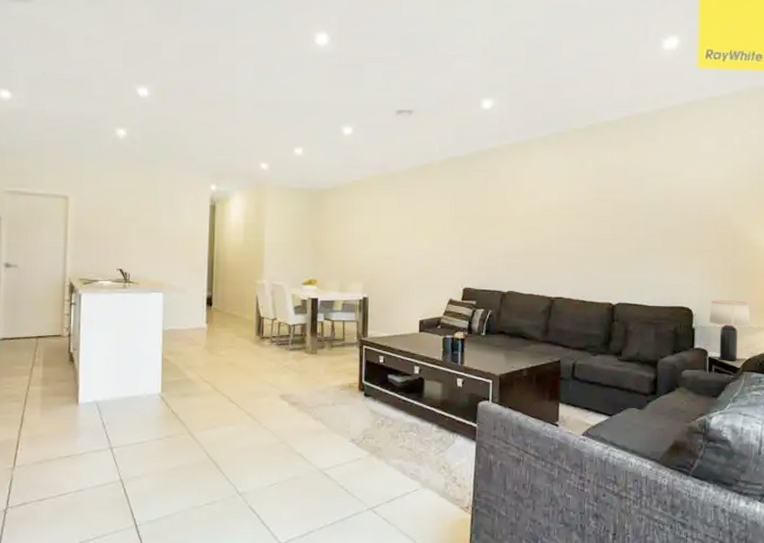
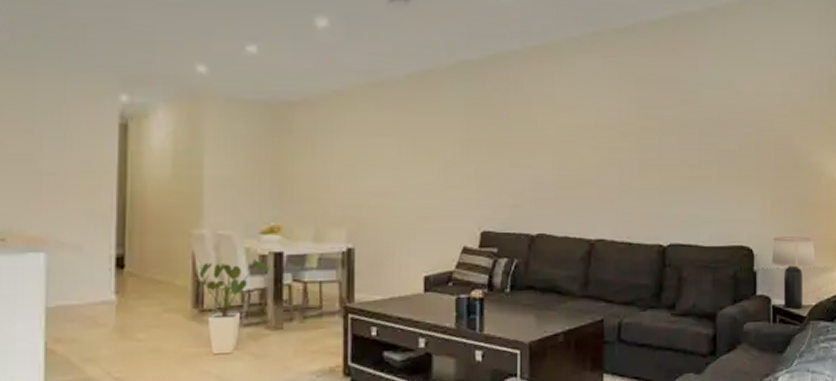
house plant: none [260,302,308,369] -> present [198,258,269,355]

